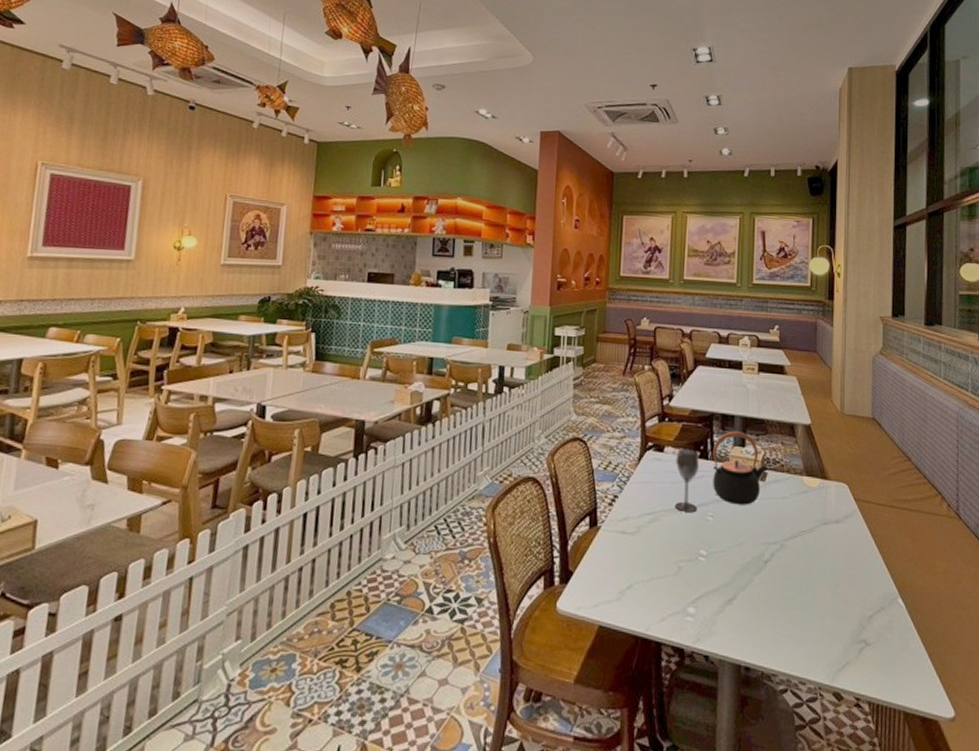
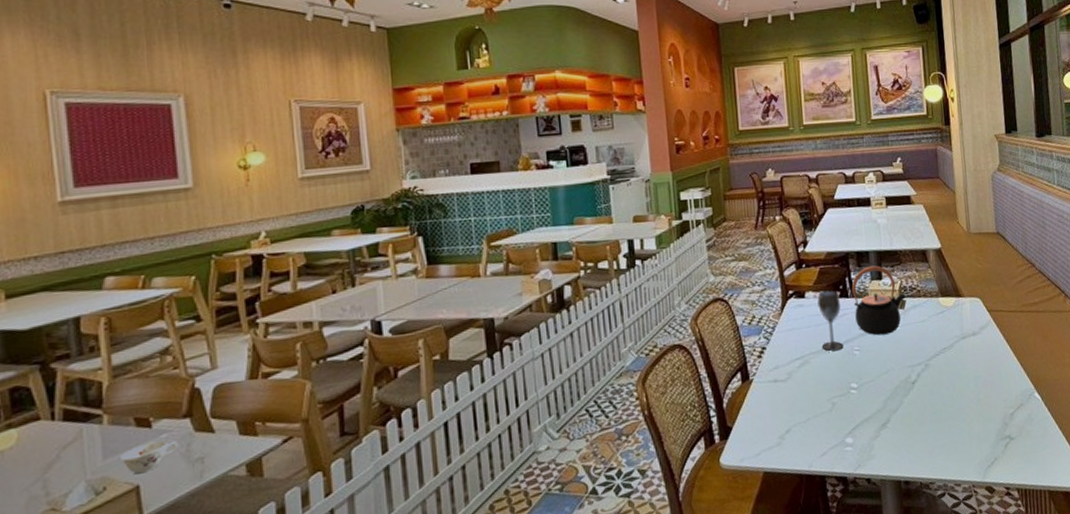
teacup: none [27,482,77,510] -> present [120,440,179,475]

